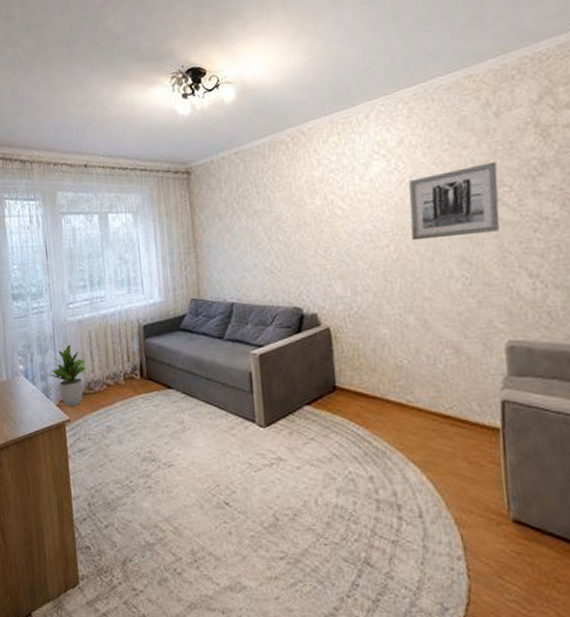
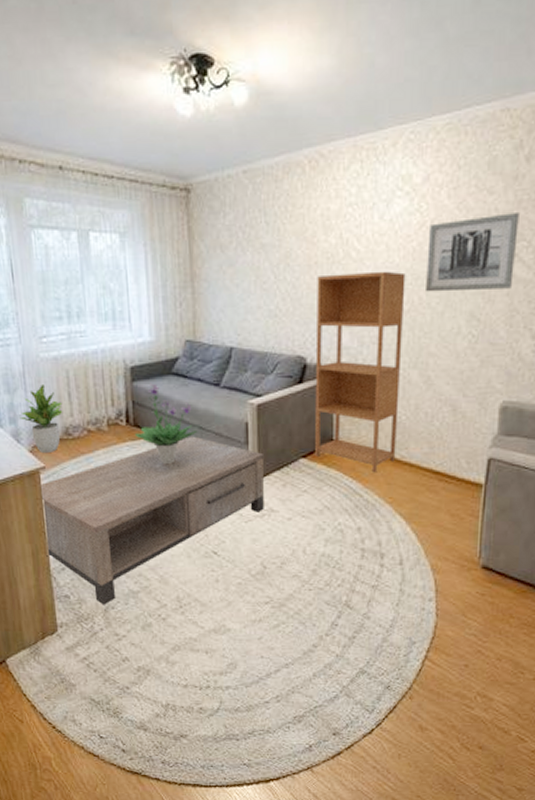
coffee table: none [66,386,272,558] -> present [41,436,265,605]
potted plant: none [148,339,205,414] -> present [134,383,198,463]
bookcase: none [306,224,402,419] -> present [315,271,406,473]

